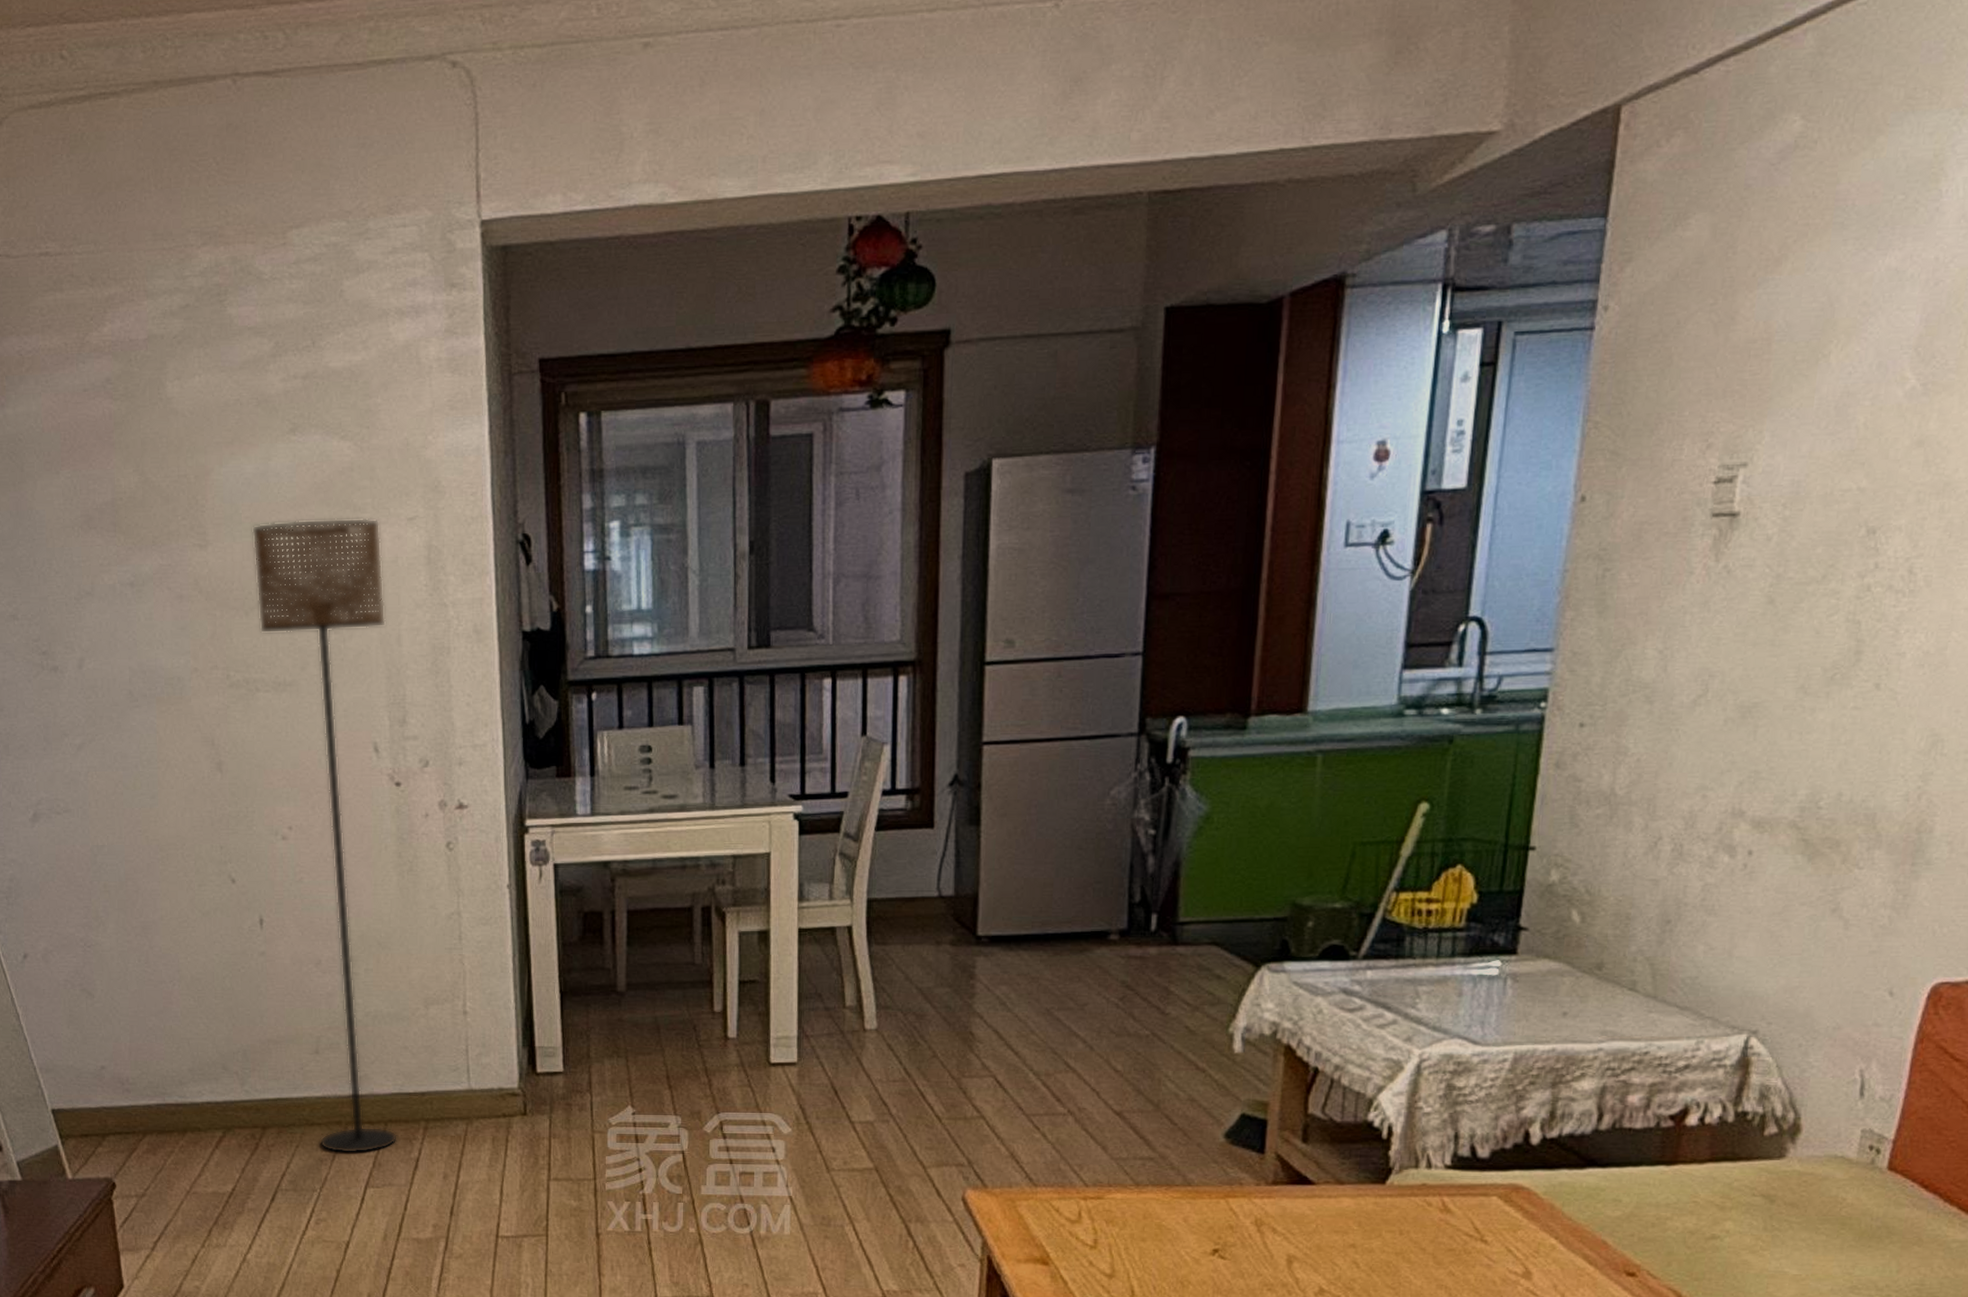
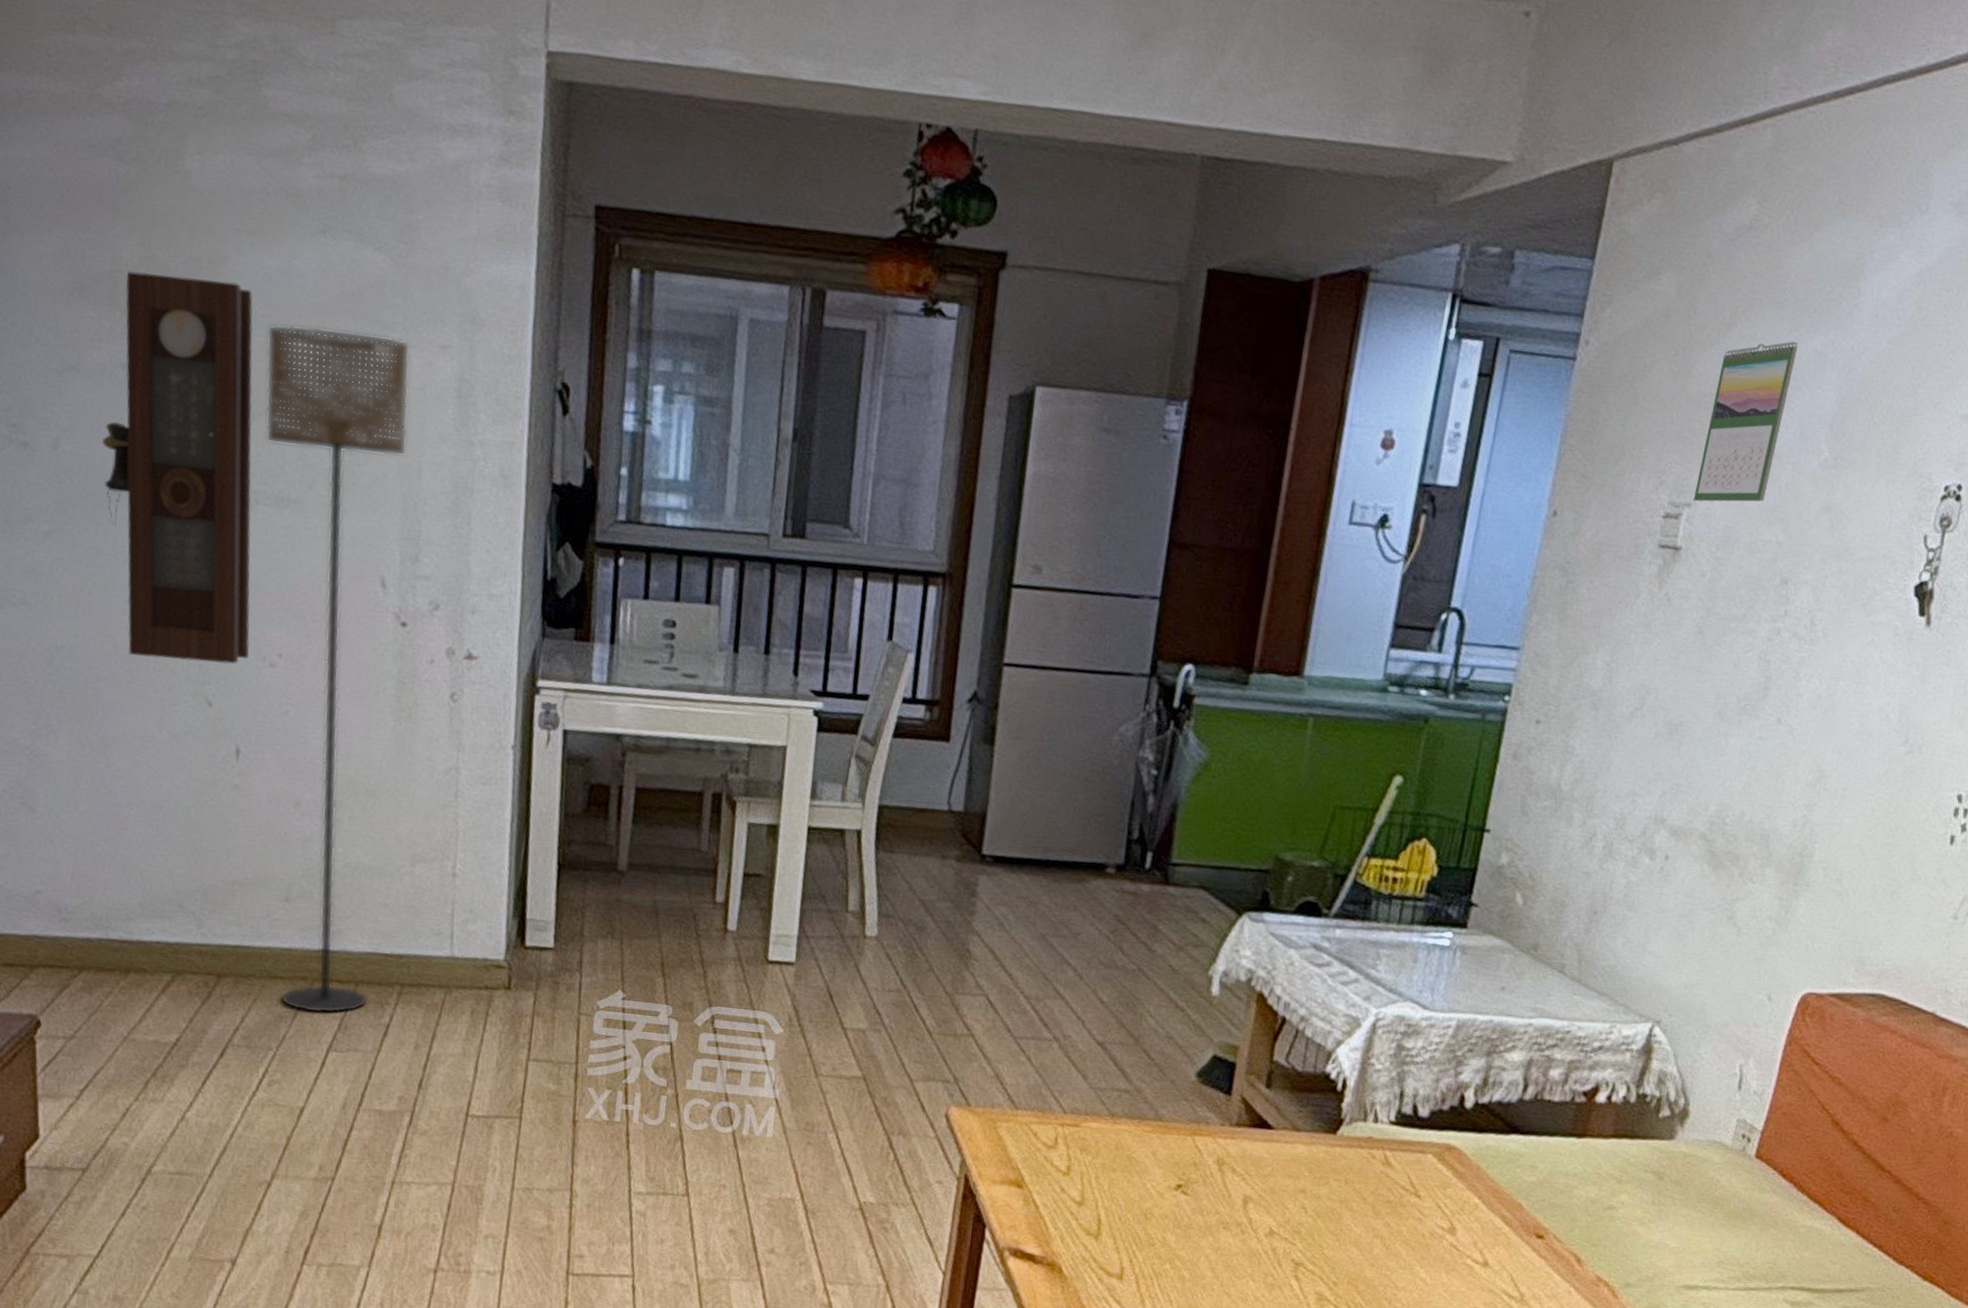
pendulum clock: none [119,492,264,846] -> present [102,271,253,664]
calendar: none [1750,264,1867,460] -> present [1693,341,1799,502]

